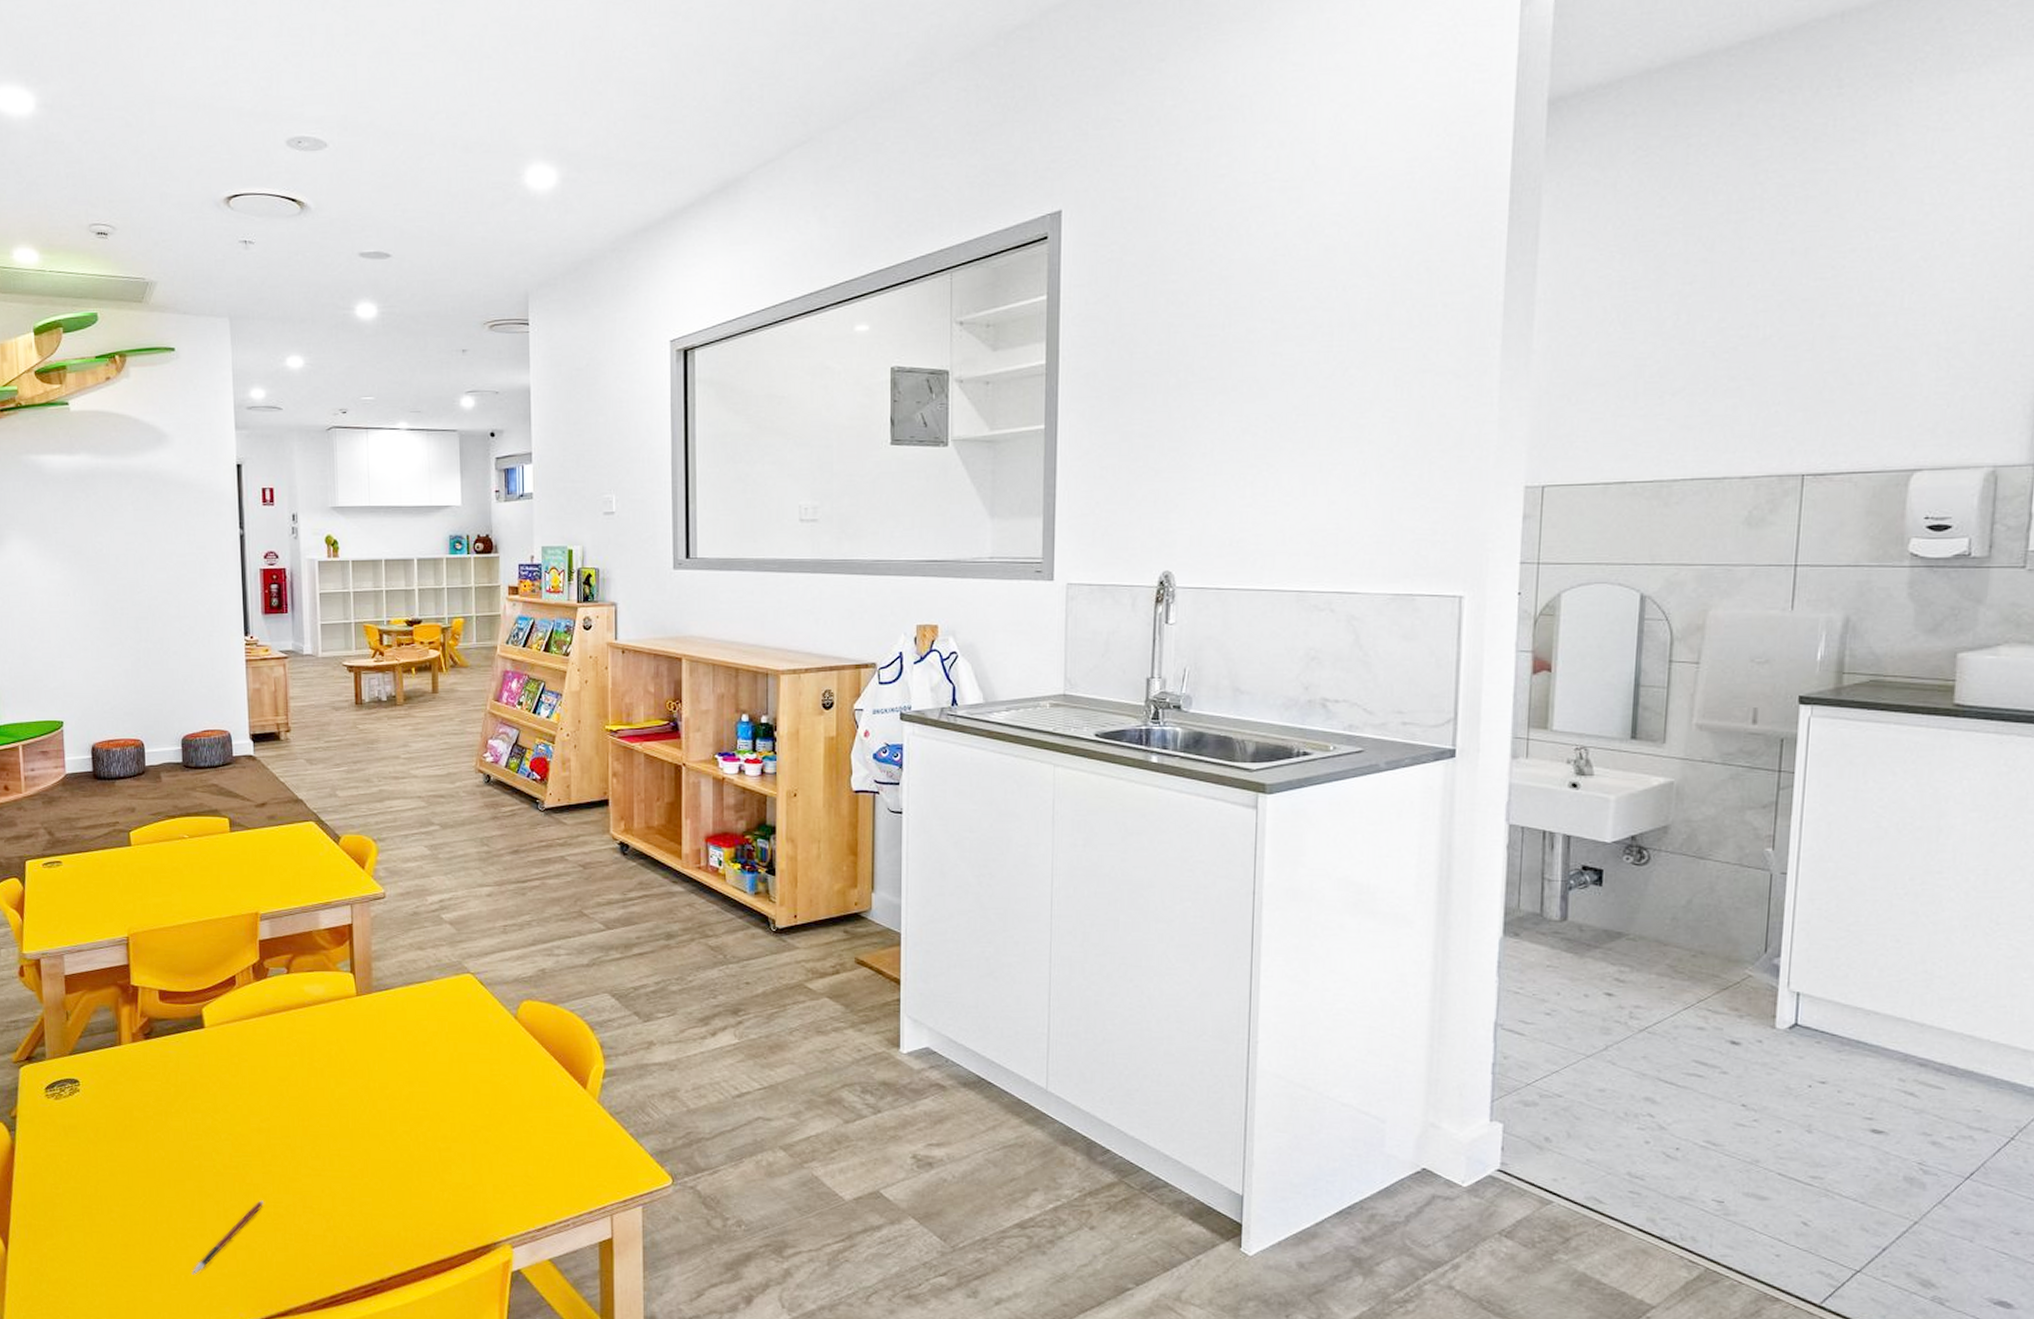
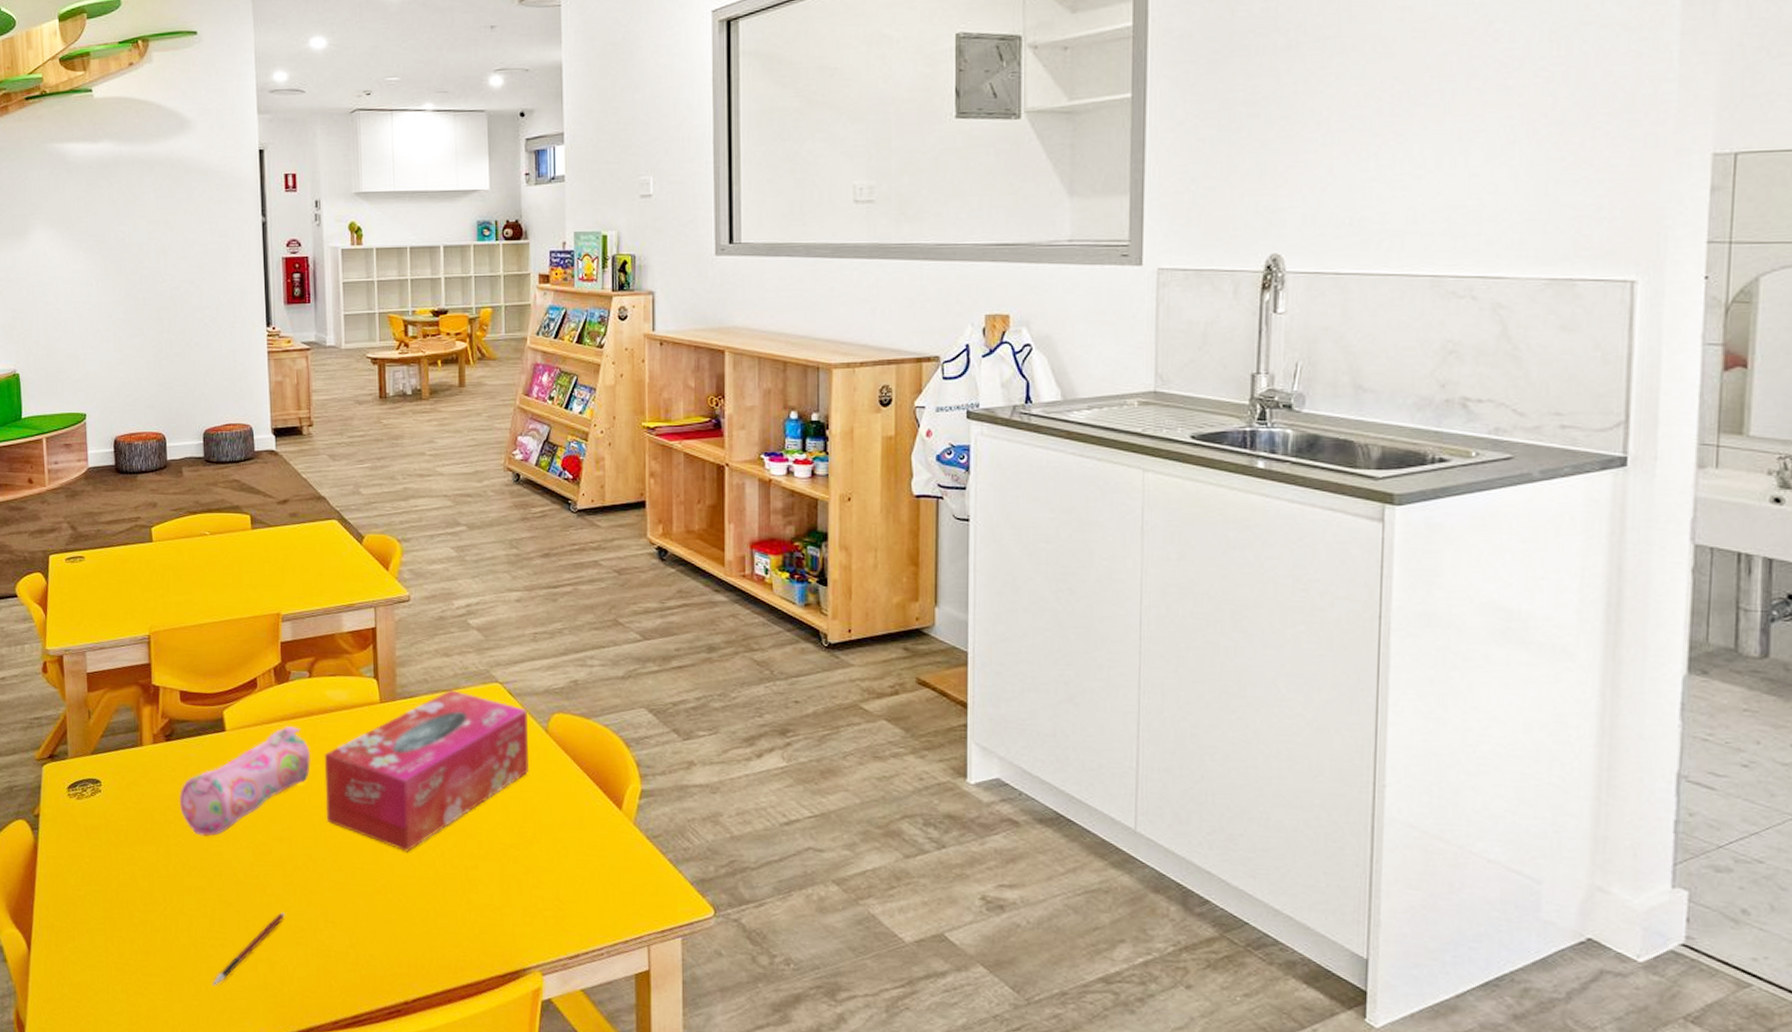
pencil case: none [159,1020,289,1131] -> present [180,725,311,837]
tissue box: none [302,980,499,1137] -> present [324,689,528,852]

